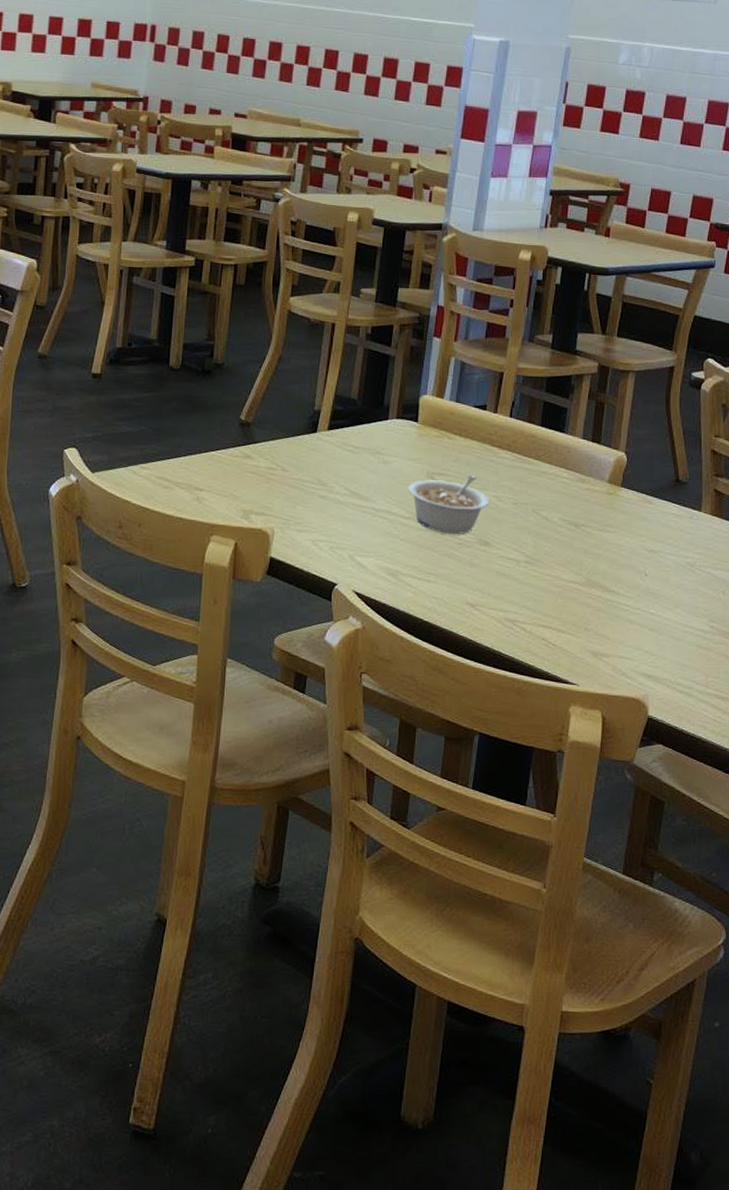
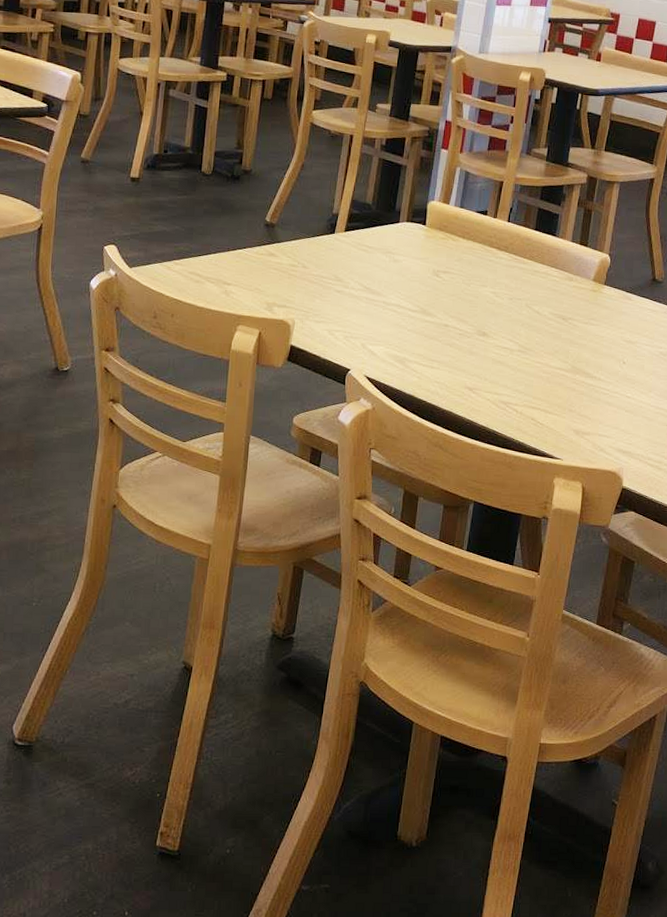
legume: present [408,476,490,535] -> none [415,274,488,327]

